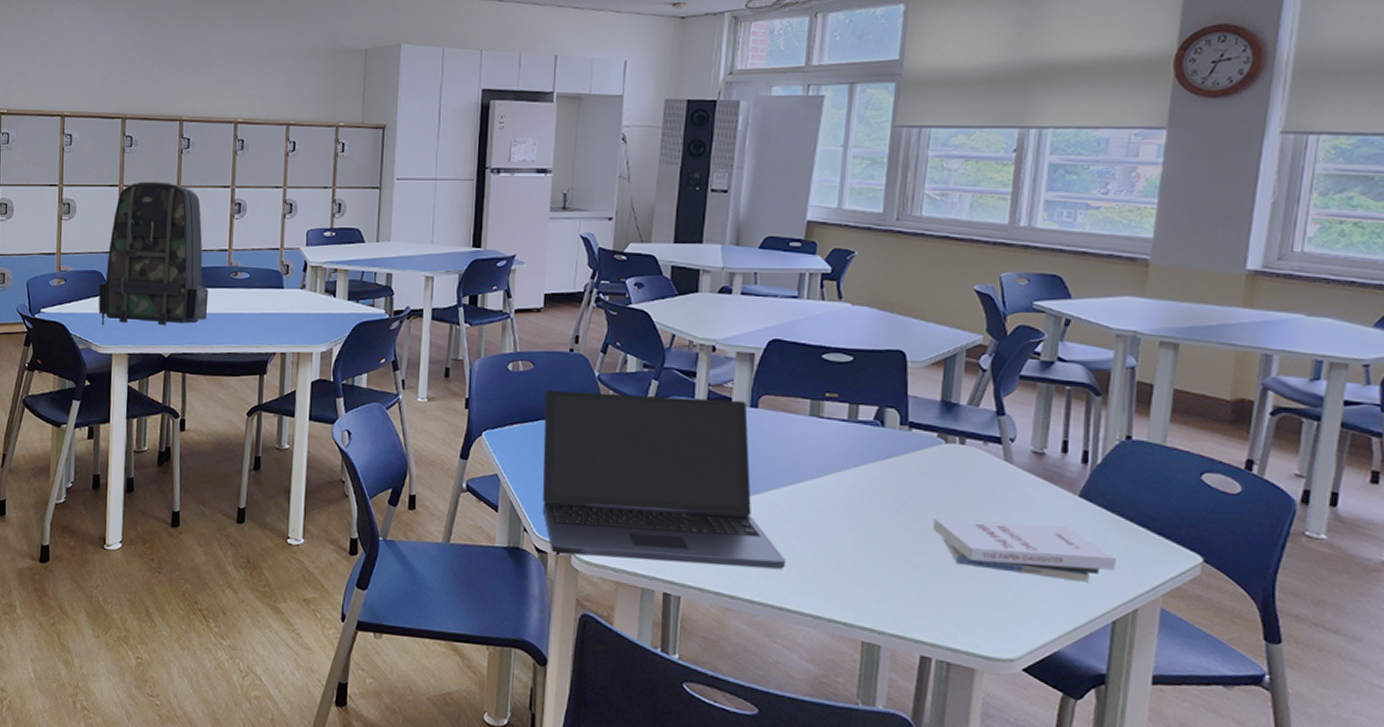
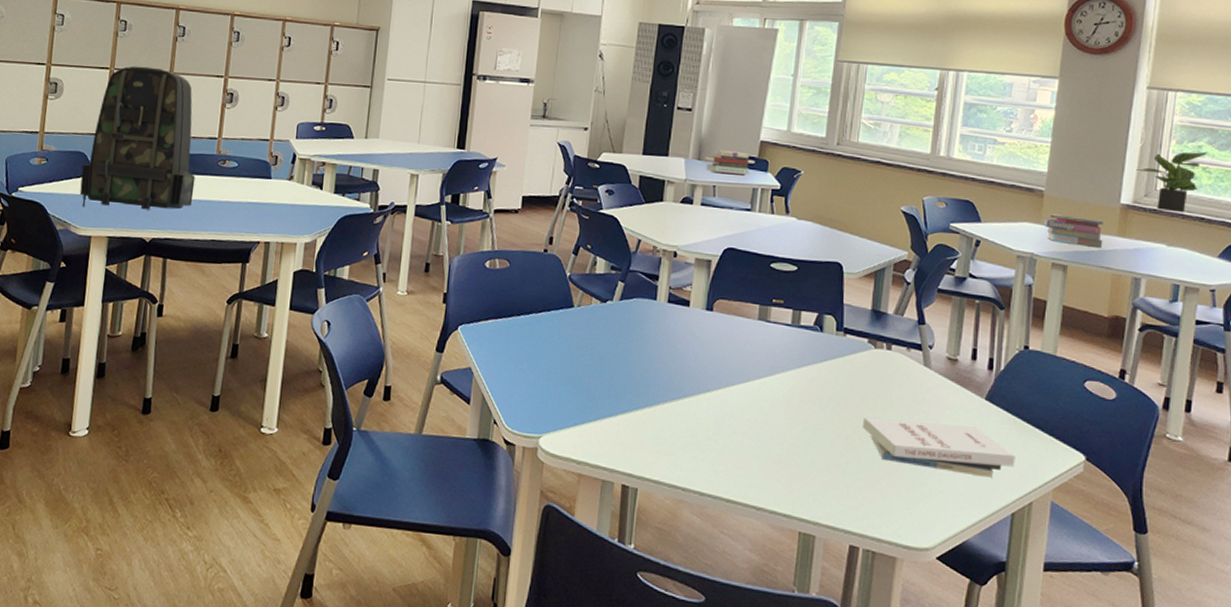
laptop: present [542,390,786,569] -> none [512,288,734,463]
books: none [744,233,795,261] -> present [705,150,750,177]
books: none [1149,284,1224,323] -> present [1043,213,1103,249]
potted plant: none [1268,203,1360,277] -> present [1138,151,1208,213]

